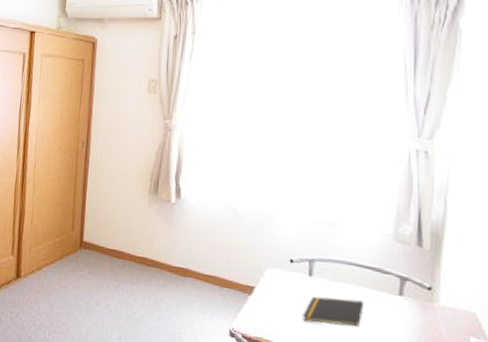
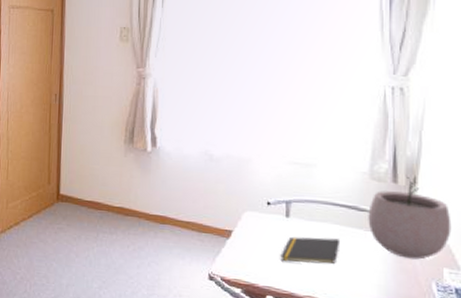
plant pot: none [392,239,478,327] -> present [368,175,452,260]

